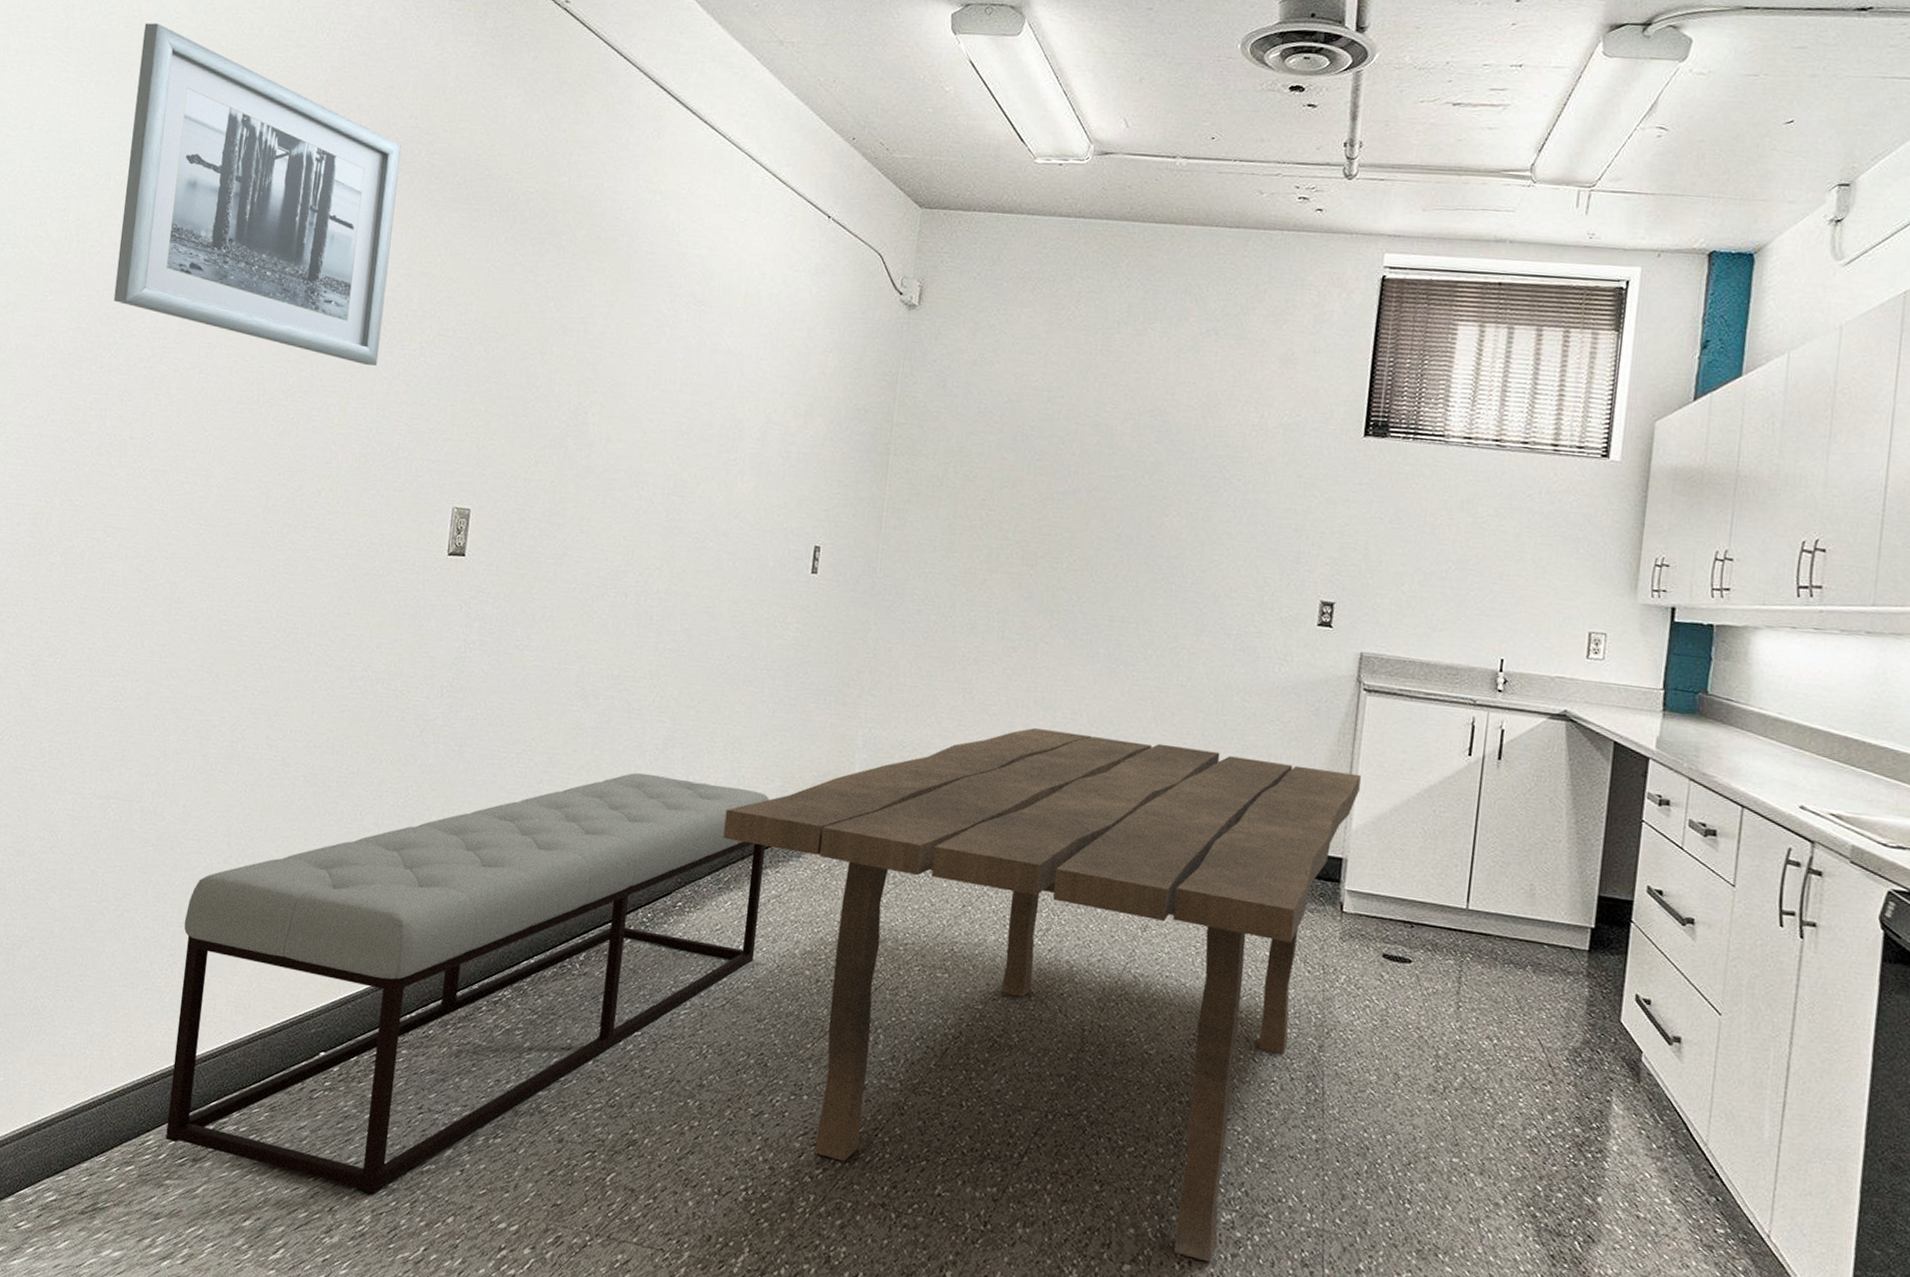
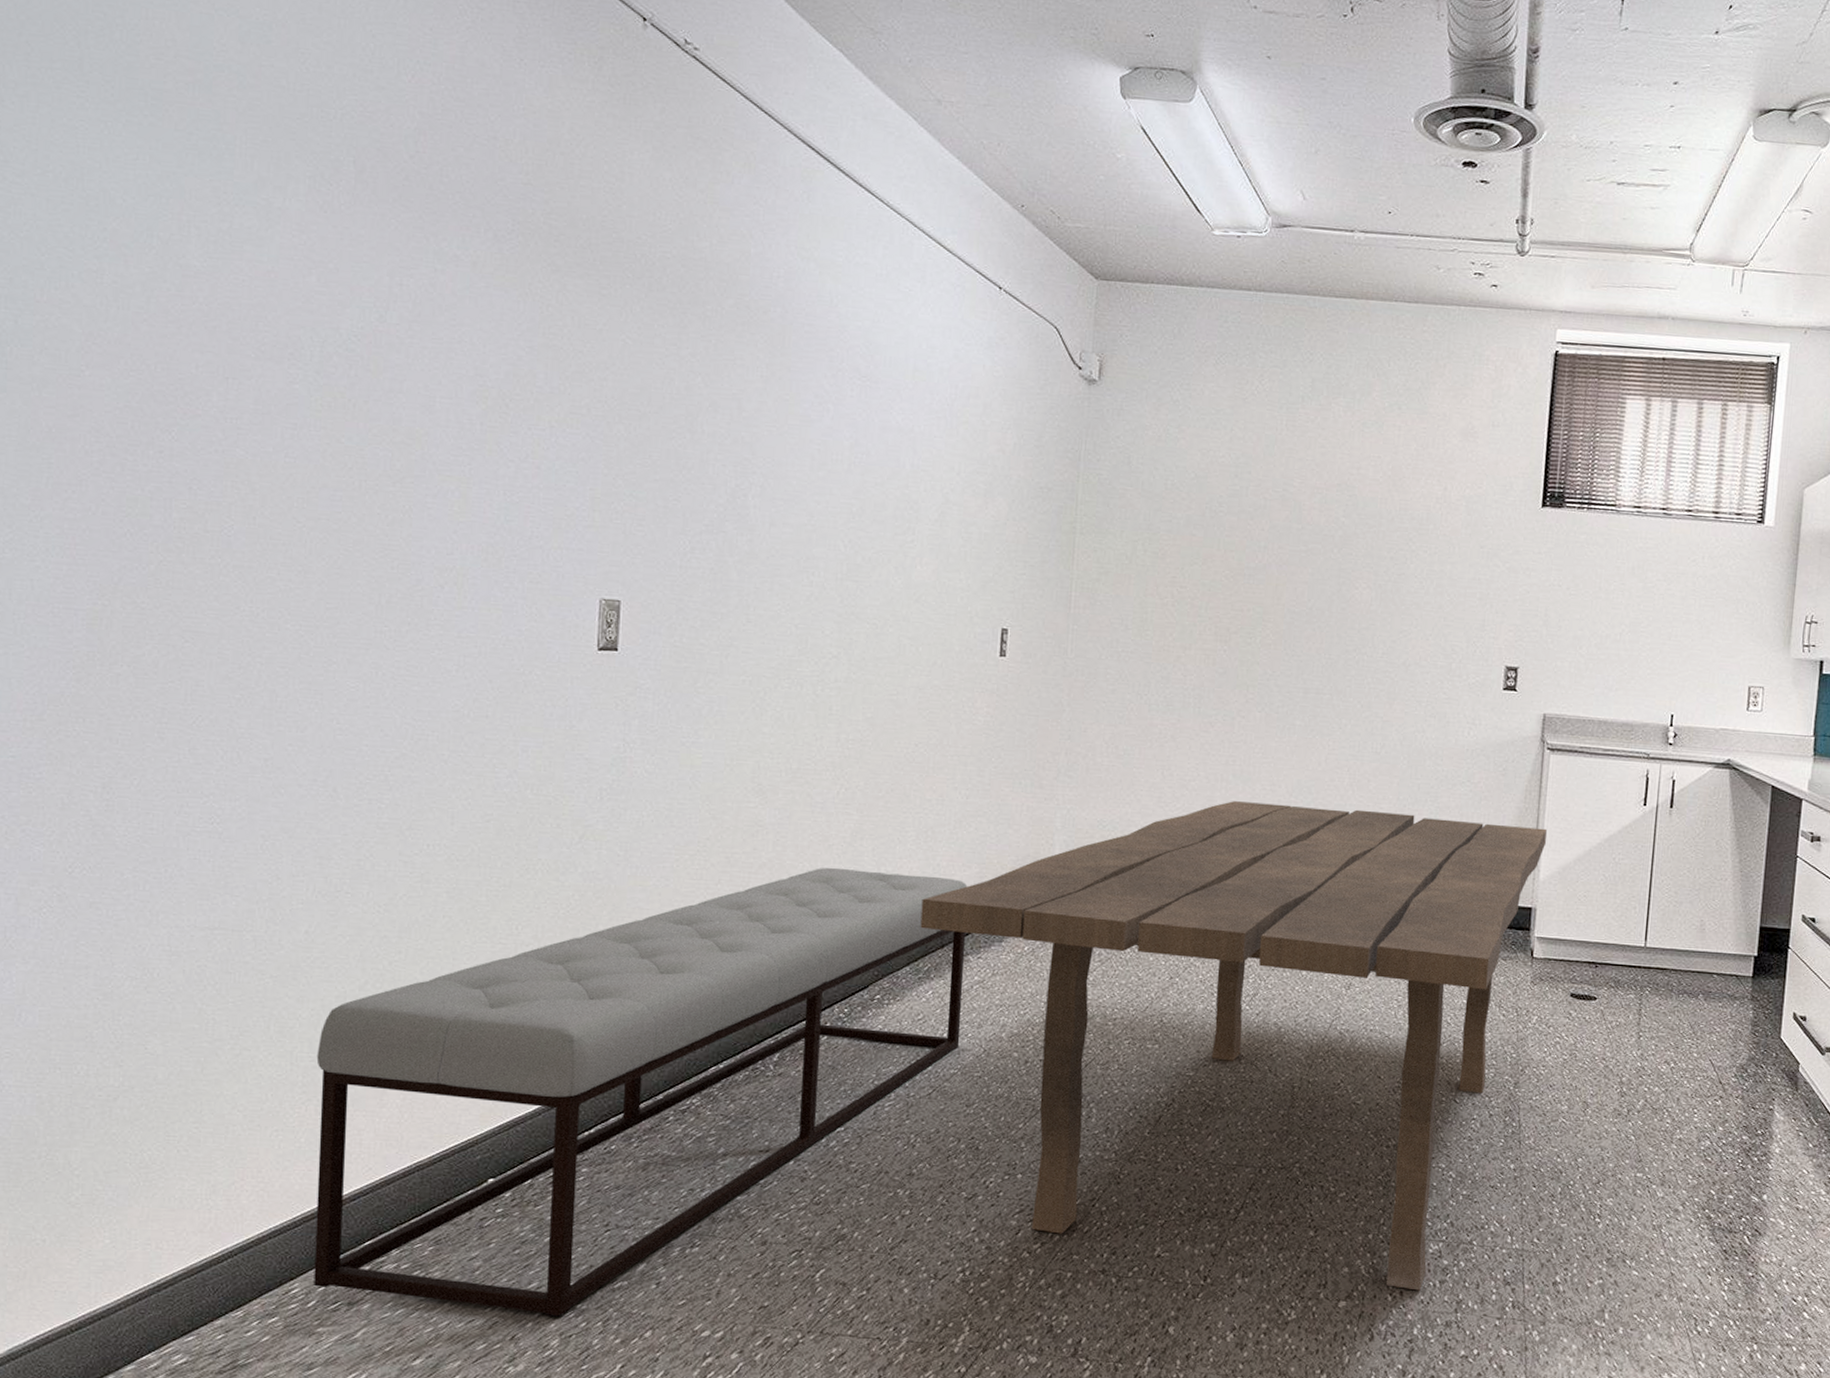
wall art: present [113,23,401,366] -> none [169,55,511,447]

